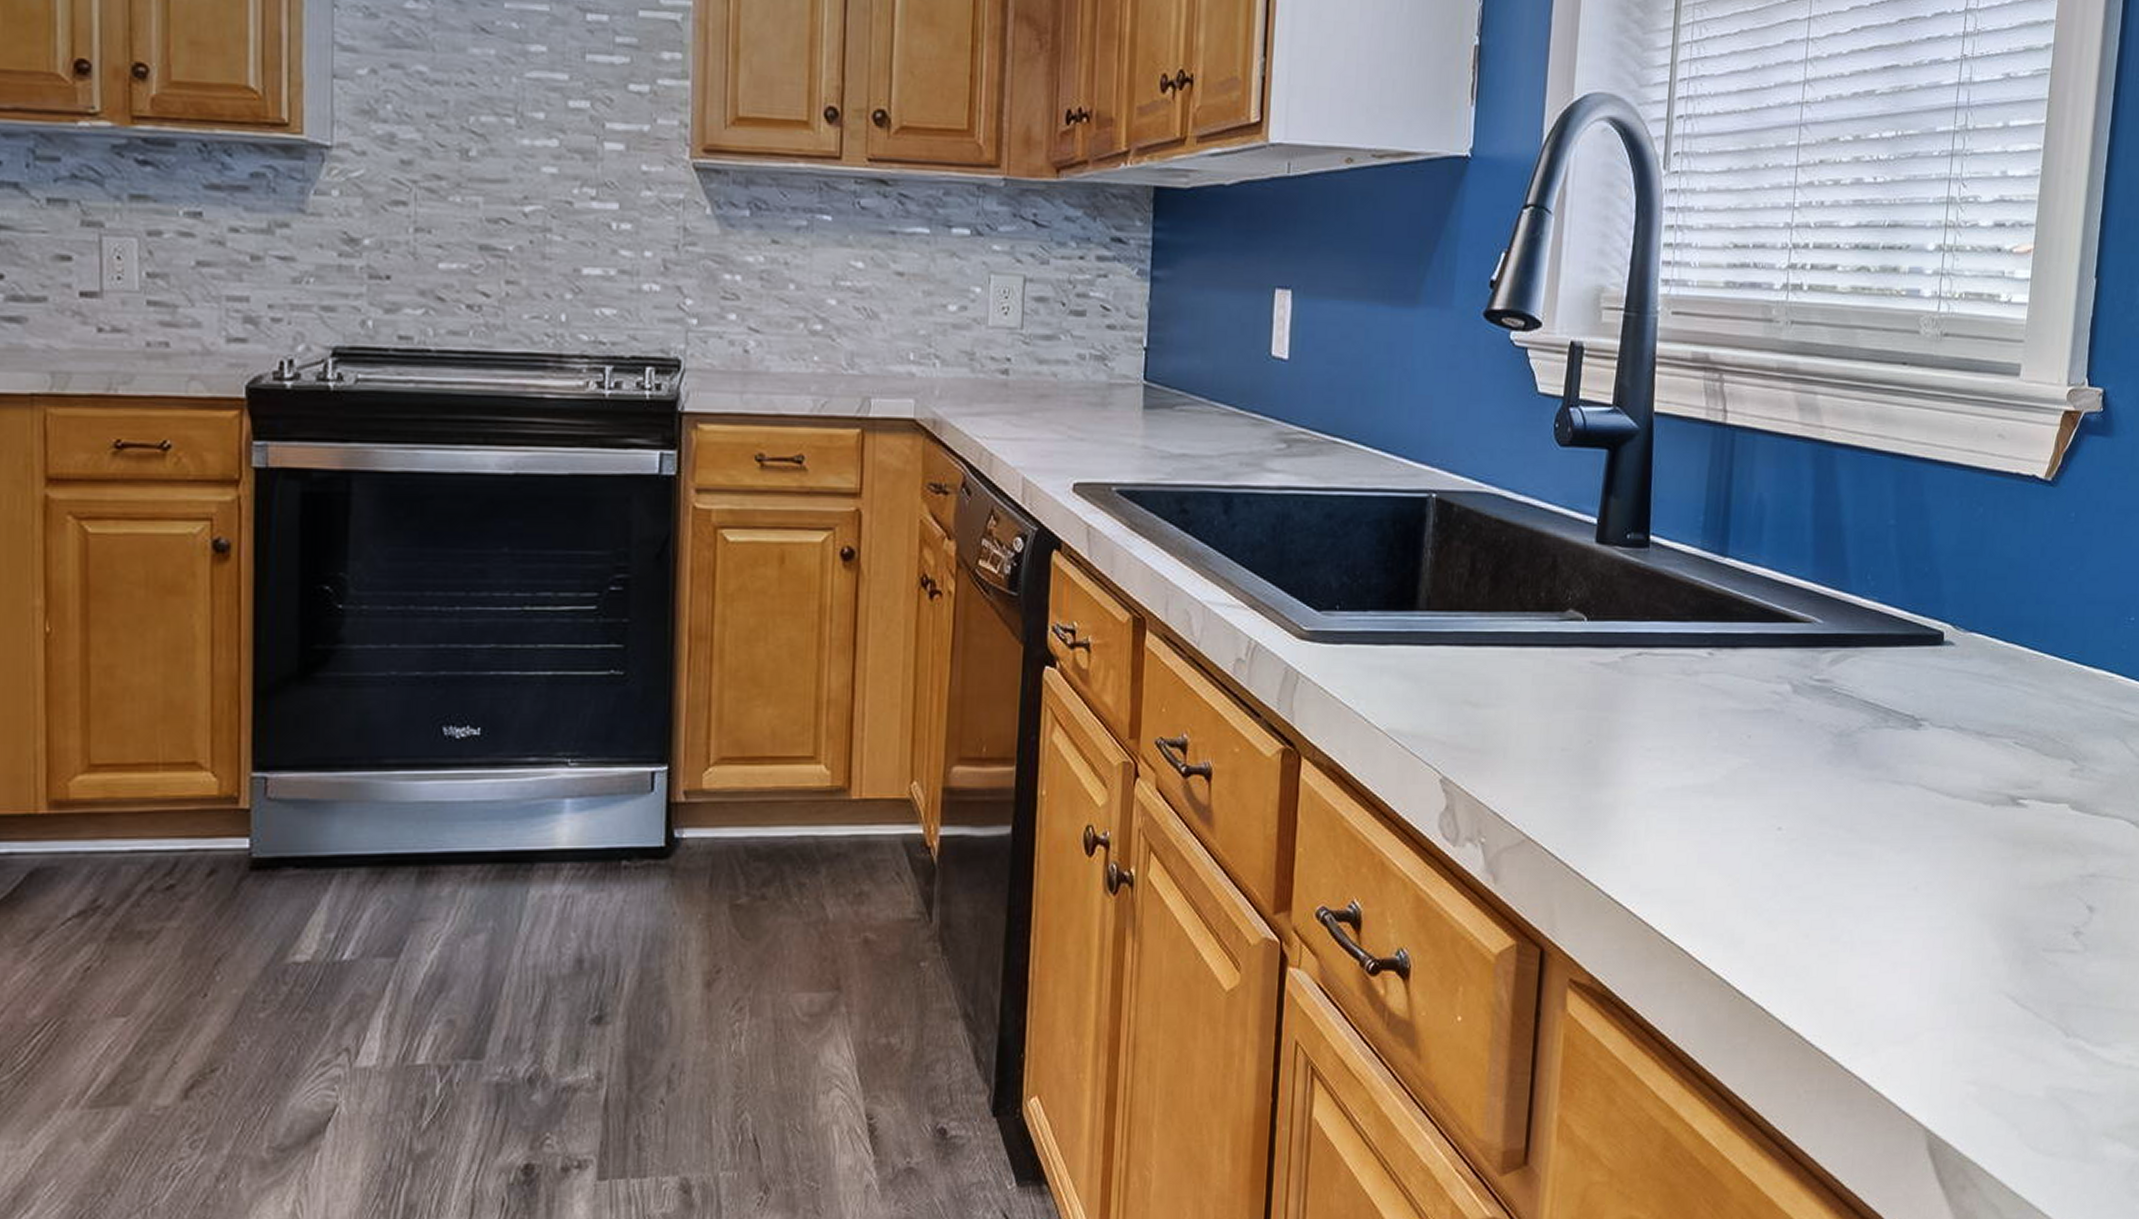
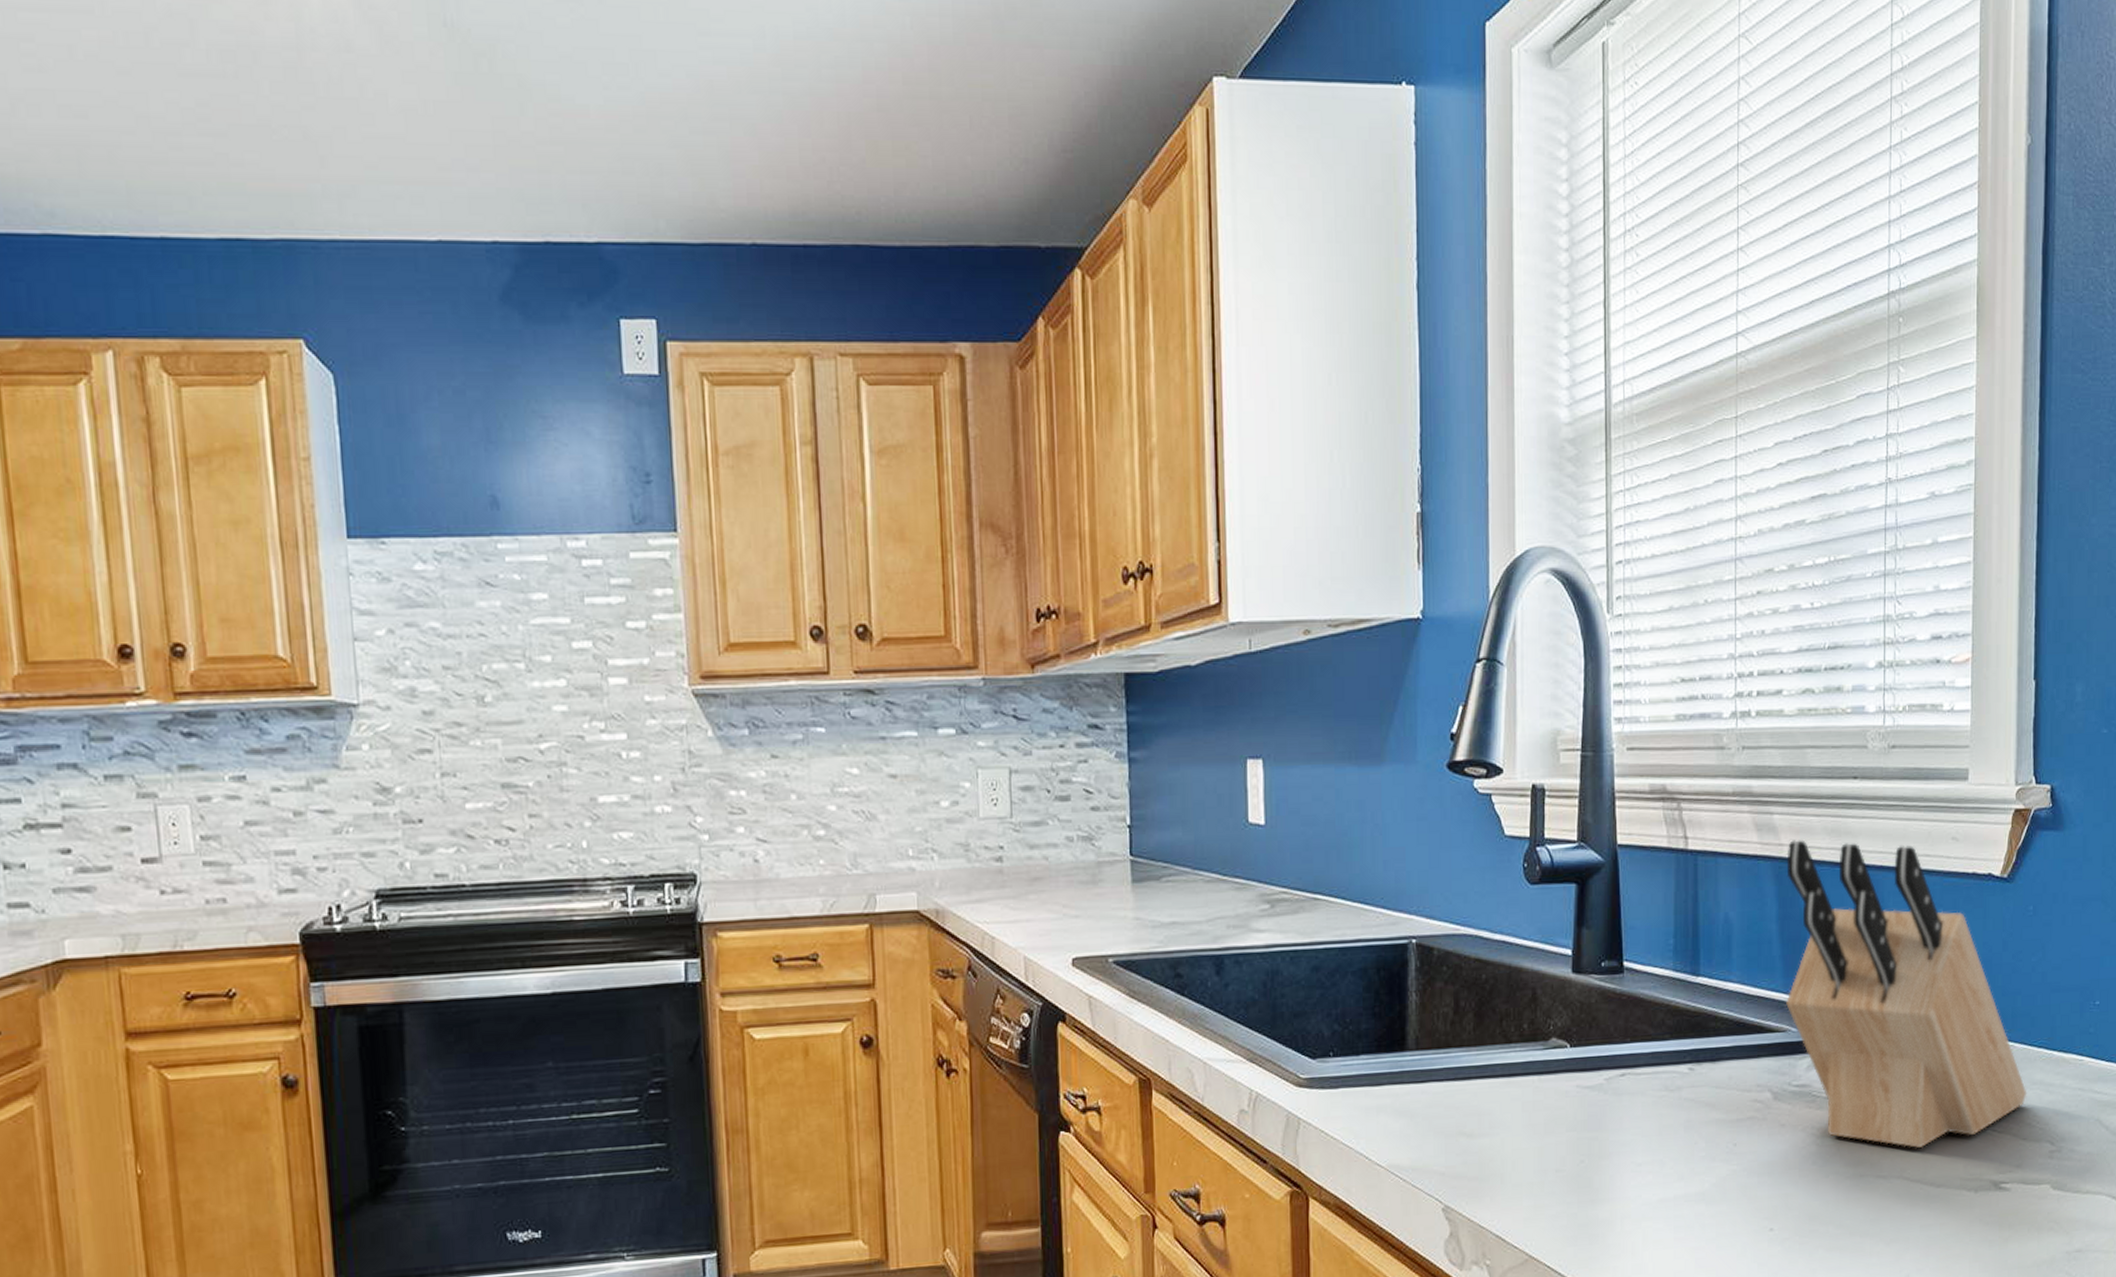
knife block: none [1814,423,2054,755] -> present [1786,840,2027,1148]

